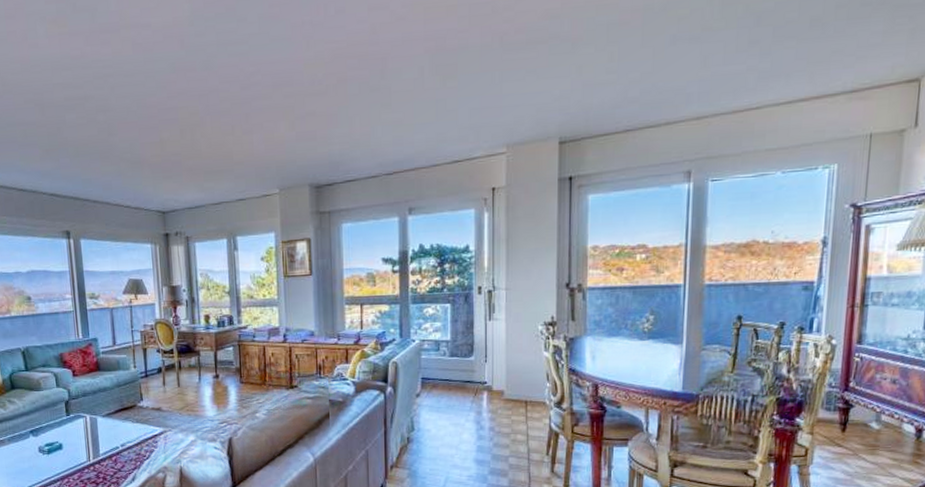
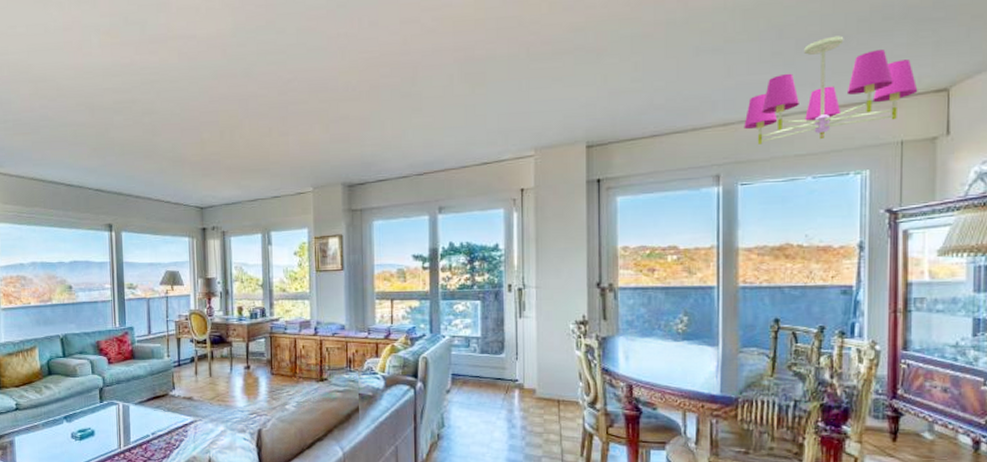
chandelier: none [717,23,891,139] -> present [744,35,918,145]

